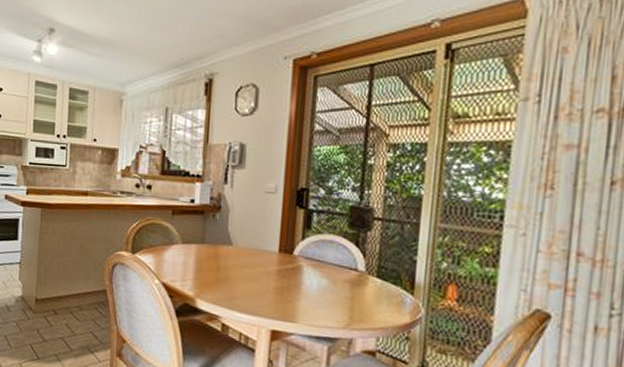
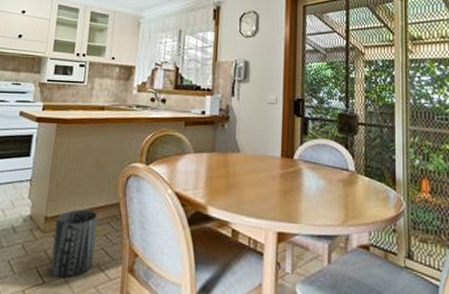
trash can: none [43,293,86,357] -> present [50,209,99,278]

